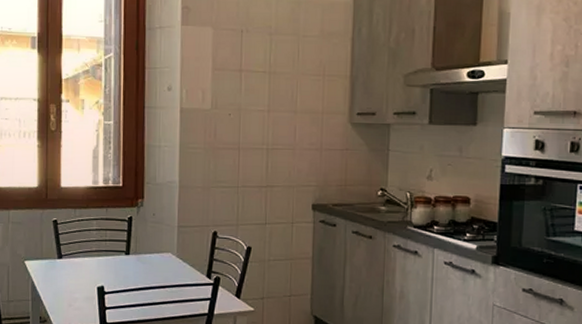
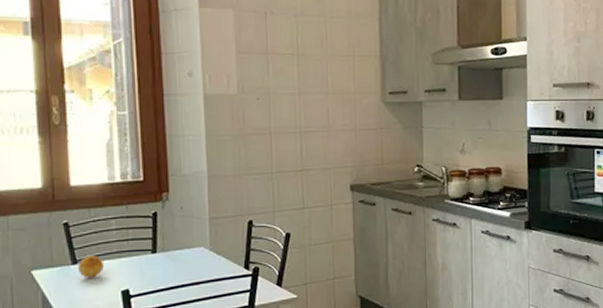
fruit: none [63,251,84,272] -> present [78,255,104,278]

